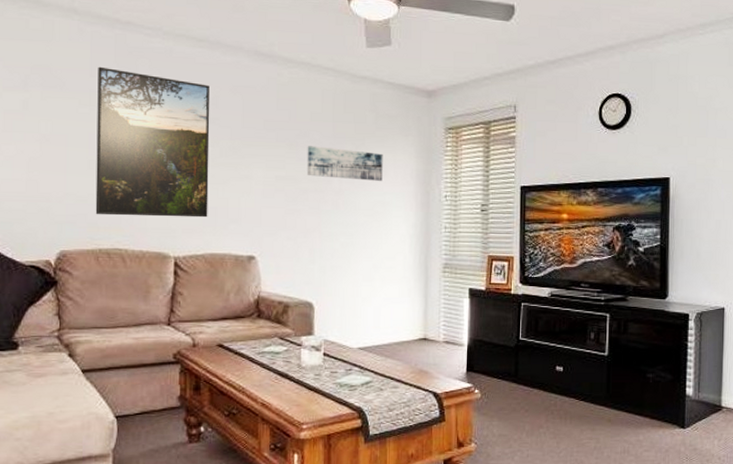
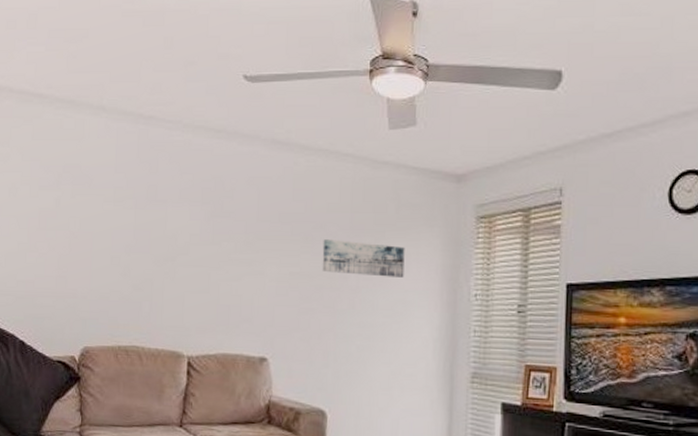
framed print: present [95,66,210,218] -> none [116,162,226,316]

